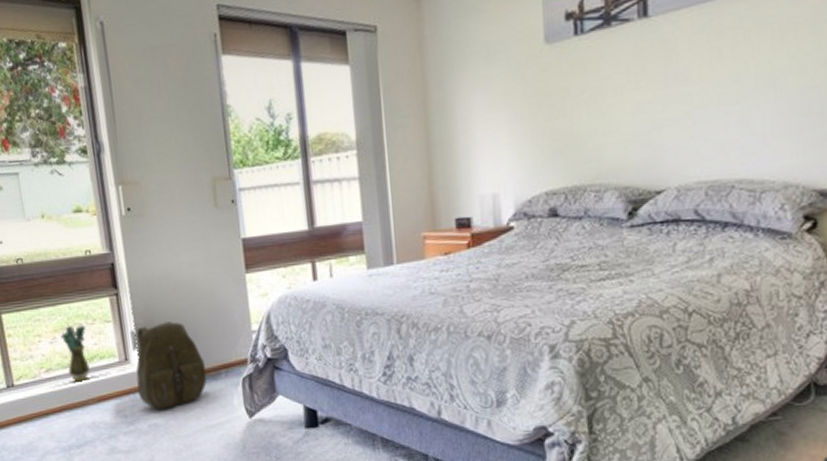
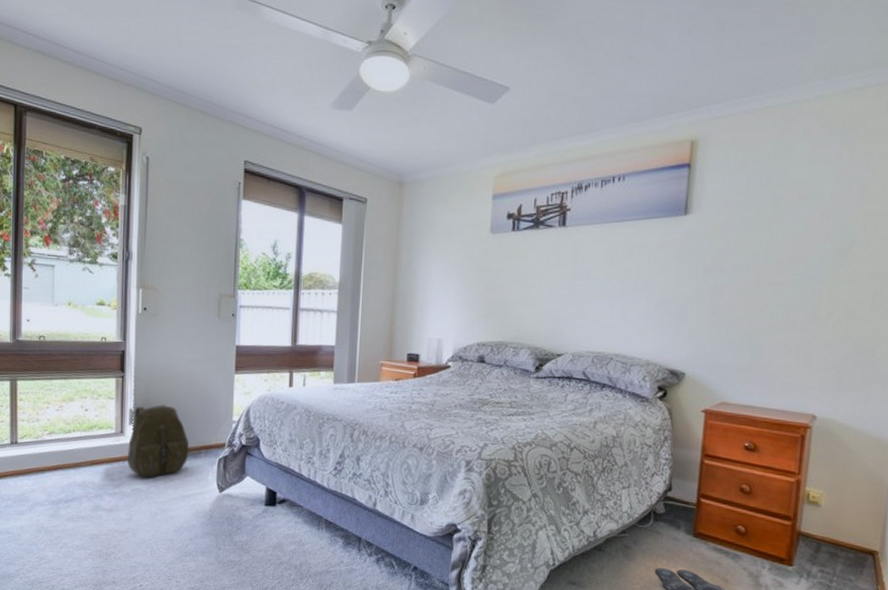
vase: present [60,323,90,382] -> none [67,395,91,446]

